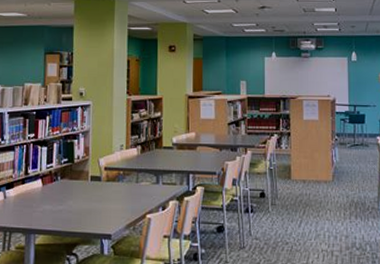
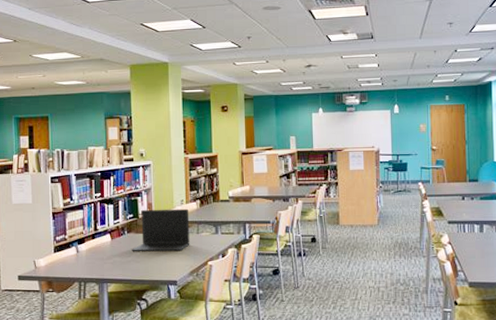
laptop: none [64,153,129,202] -> present [132,208,190,252]

